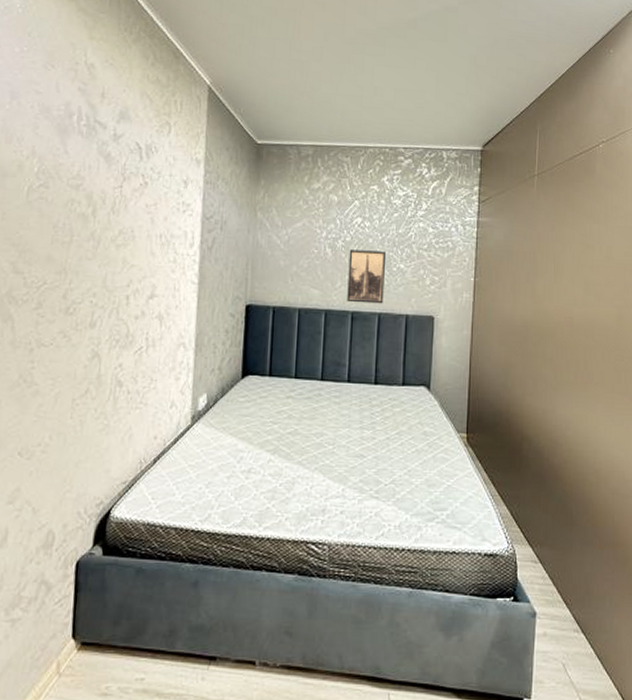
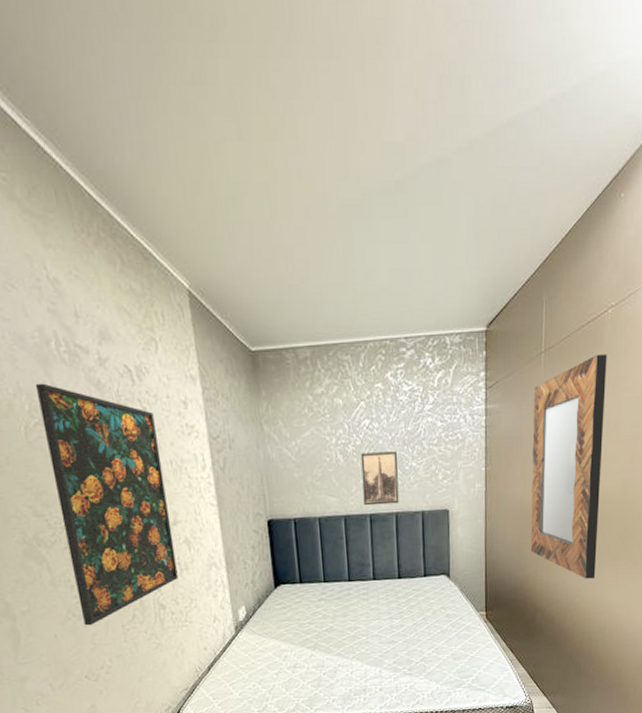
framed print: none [33,149,154,395] -> present [35,383,178,626]
home mirror: none [518,183,599,410] -> present [530,354,607,579]

